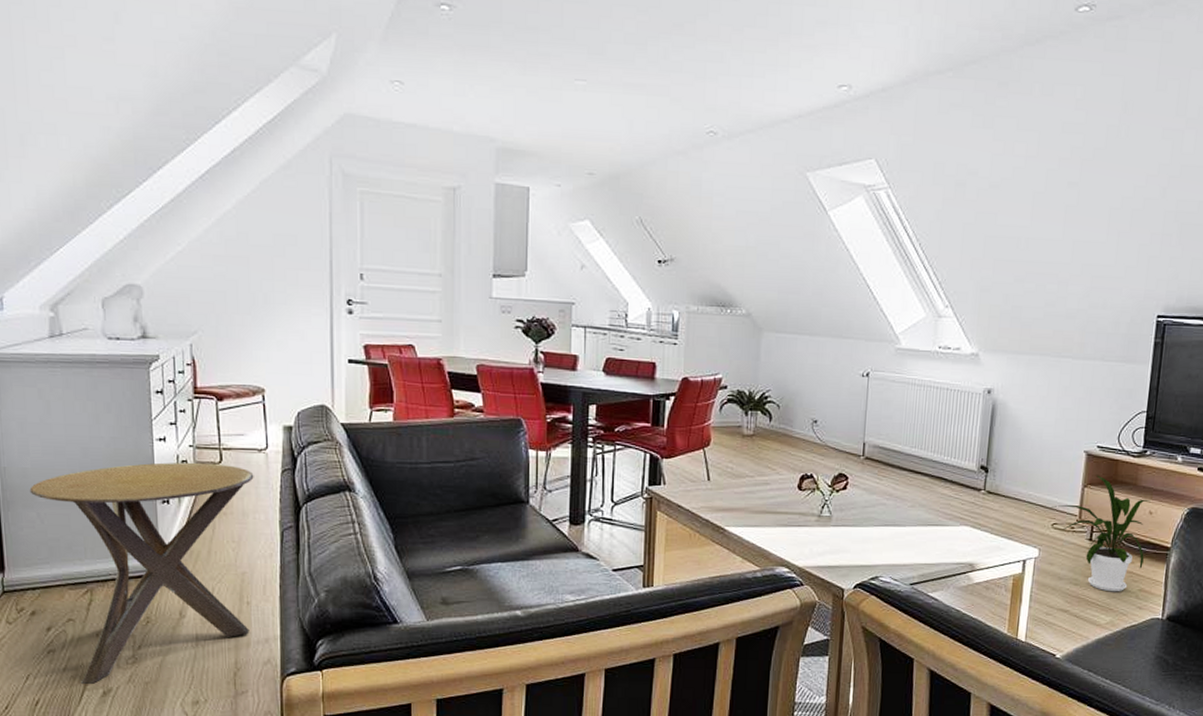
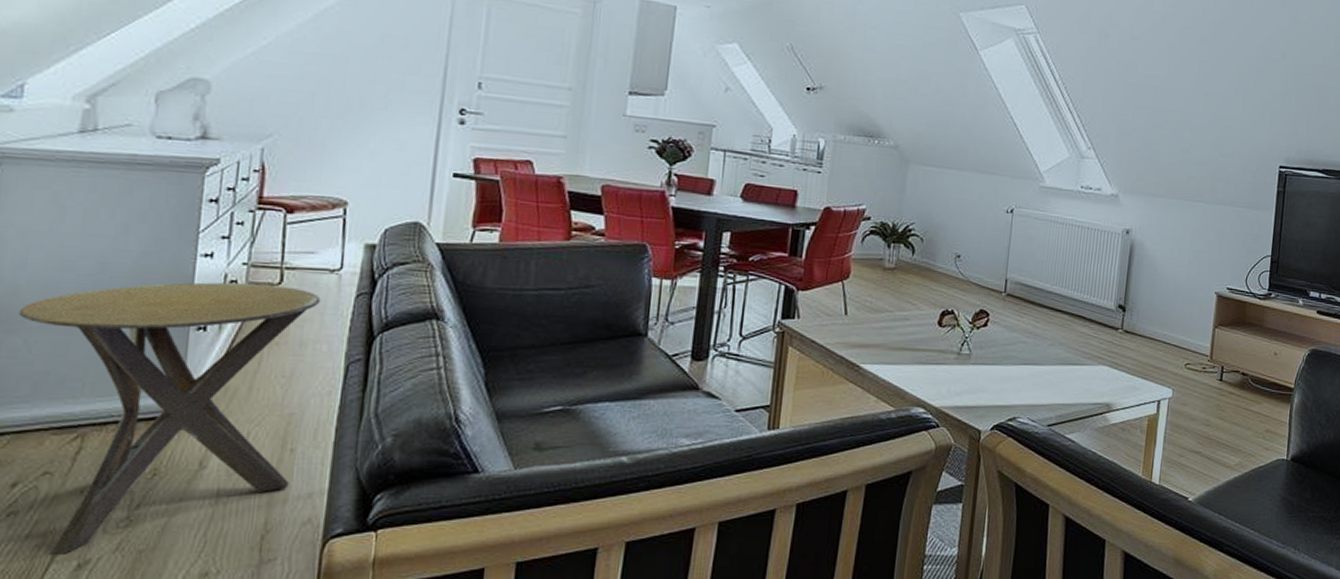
house plant: present [1050,475,1151,592] -> none [1183,316,1275,433]

